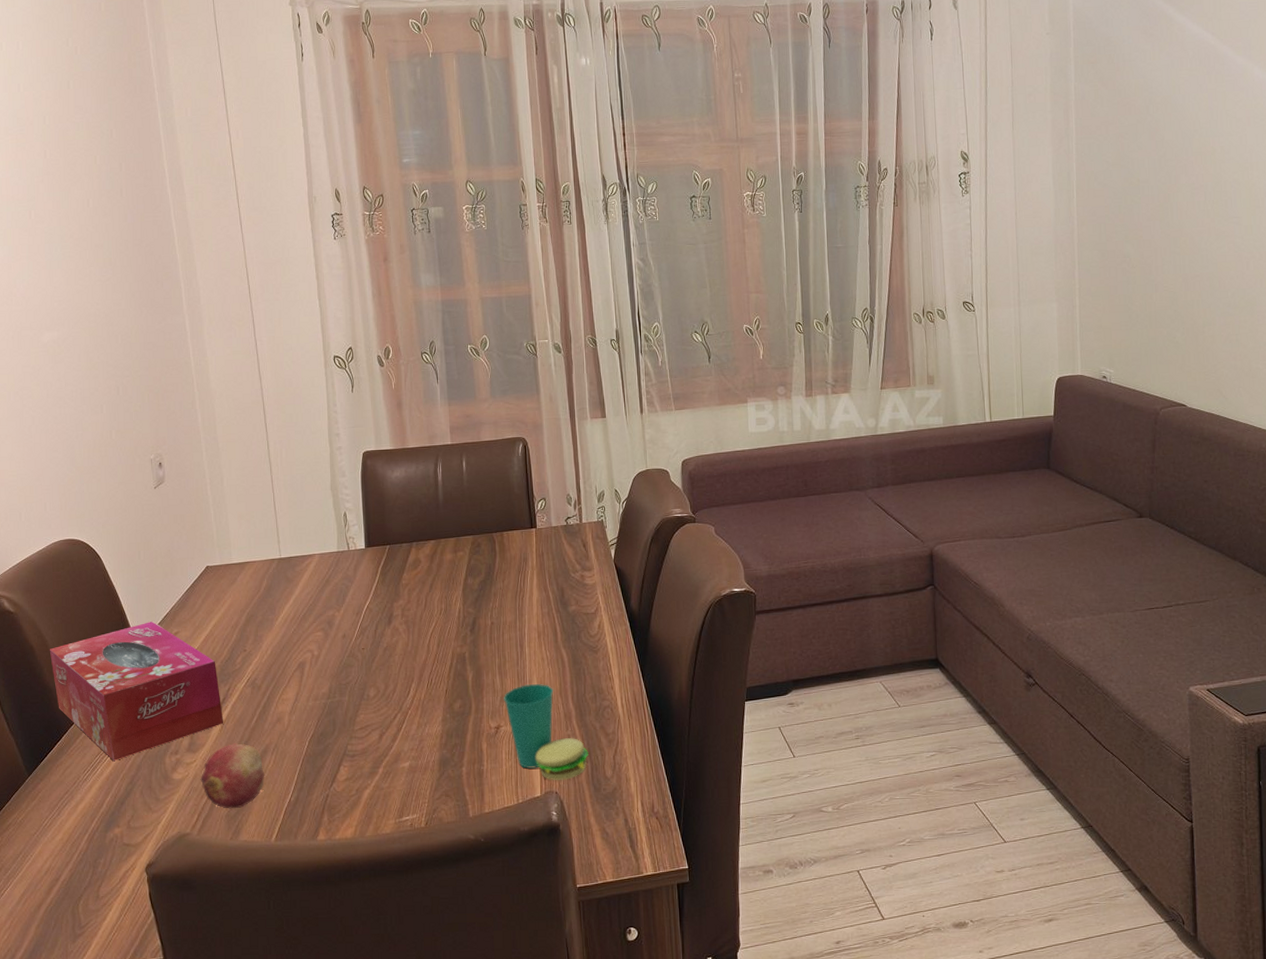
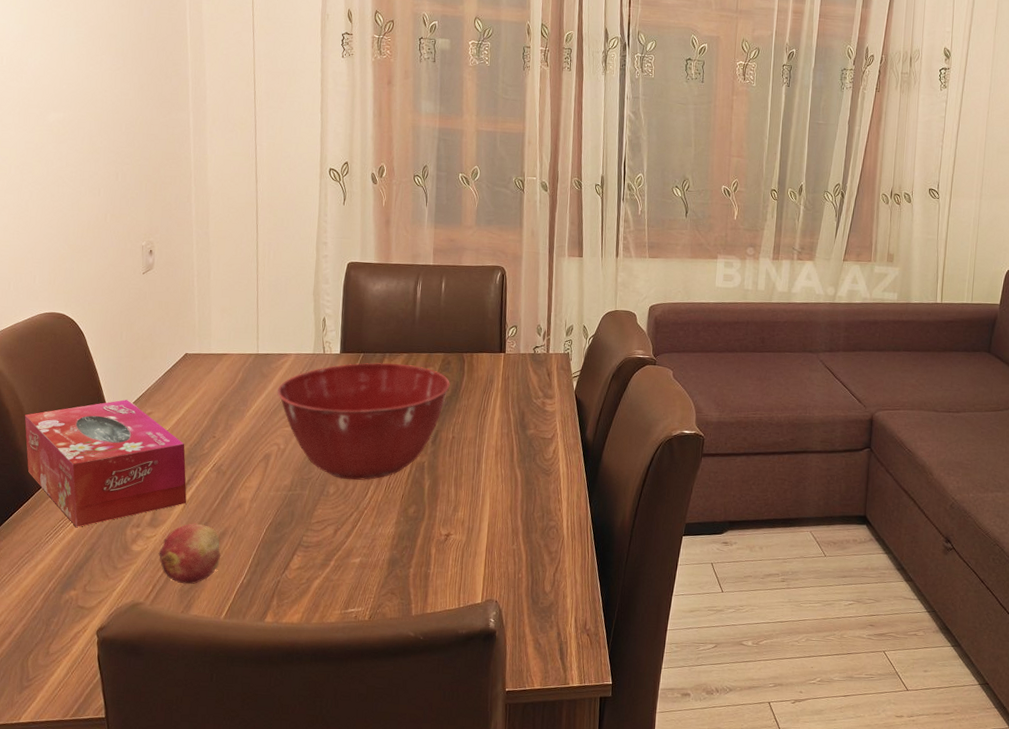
mixing bowl: none [305,552,483,681] -> present [277,362,450,480]
cup: present [504,684,588,780] -> none [456,498,531,591]

